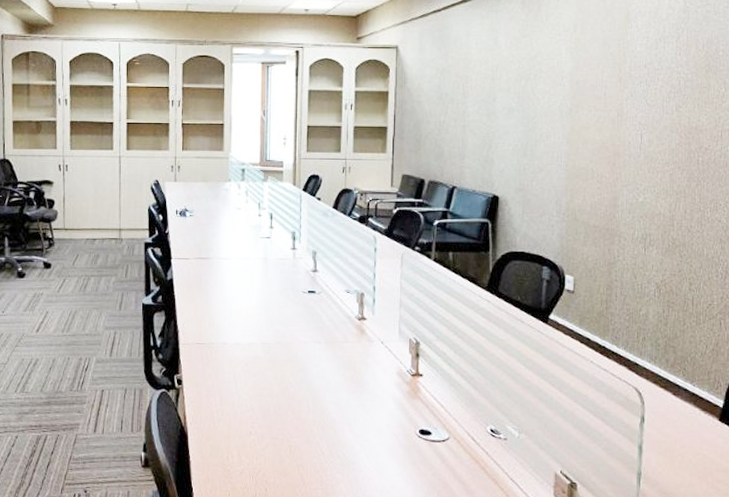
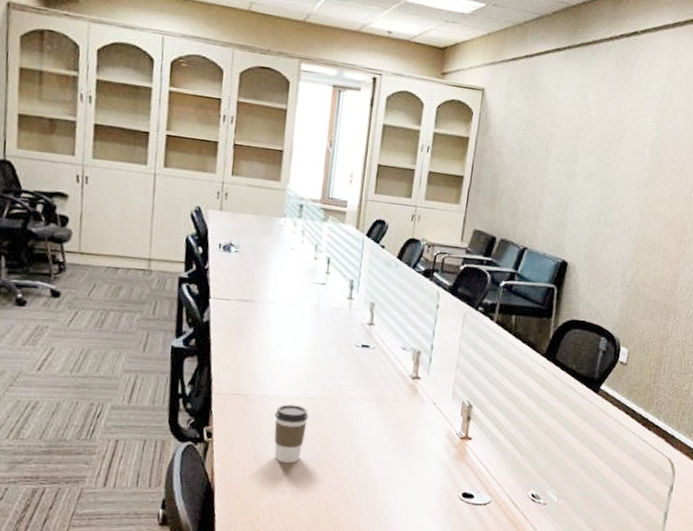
coffee cup: none [235,350,266,406] -> present [274,404,309,464]

